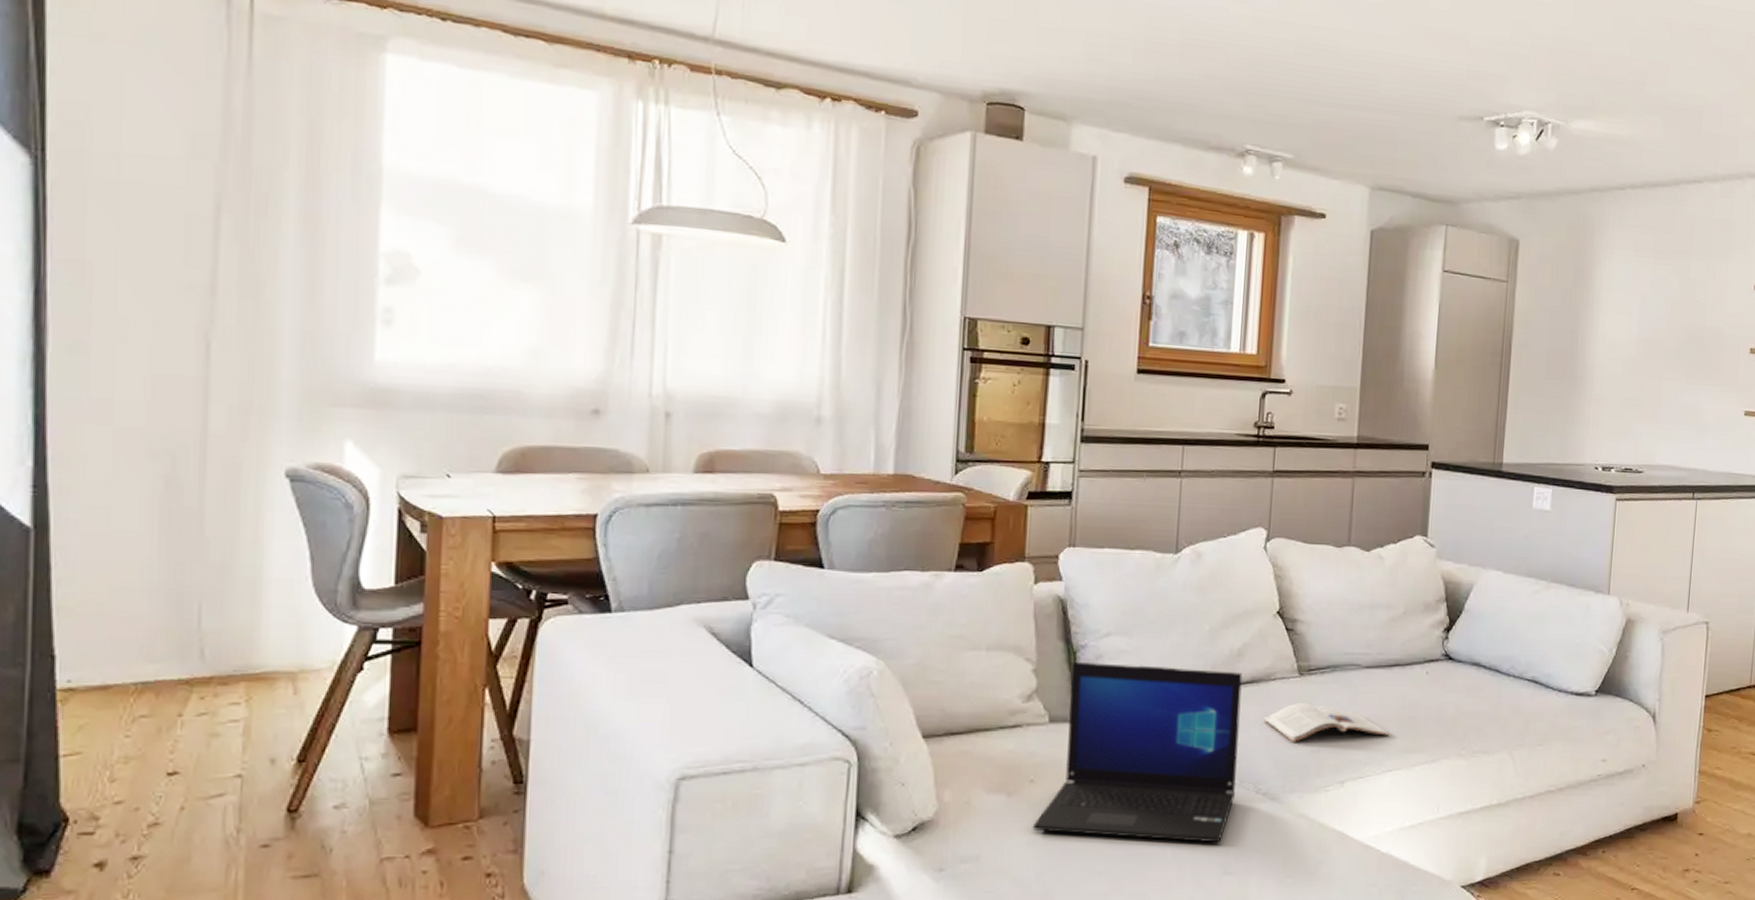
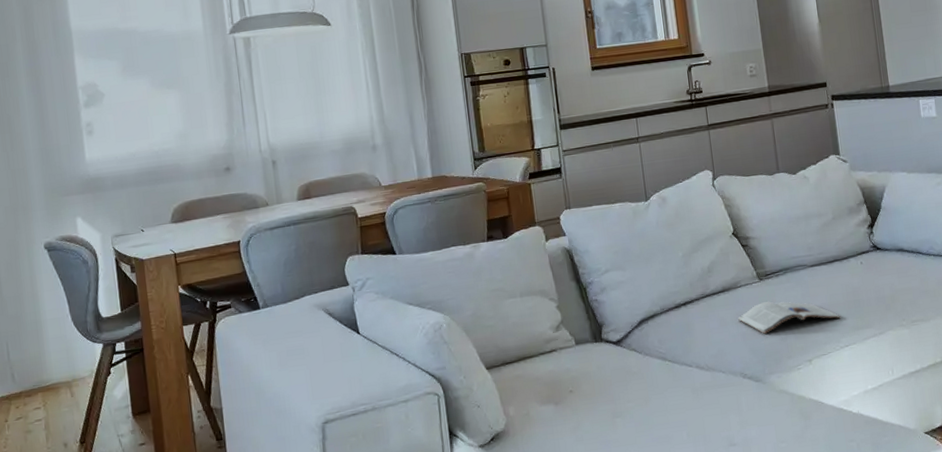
laptop: present [1032,661,1243,843] -> none [577,285,728,430]

